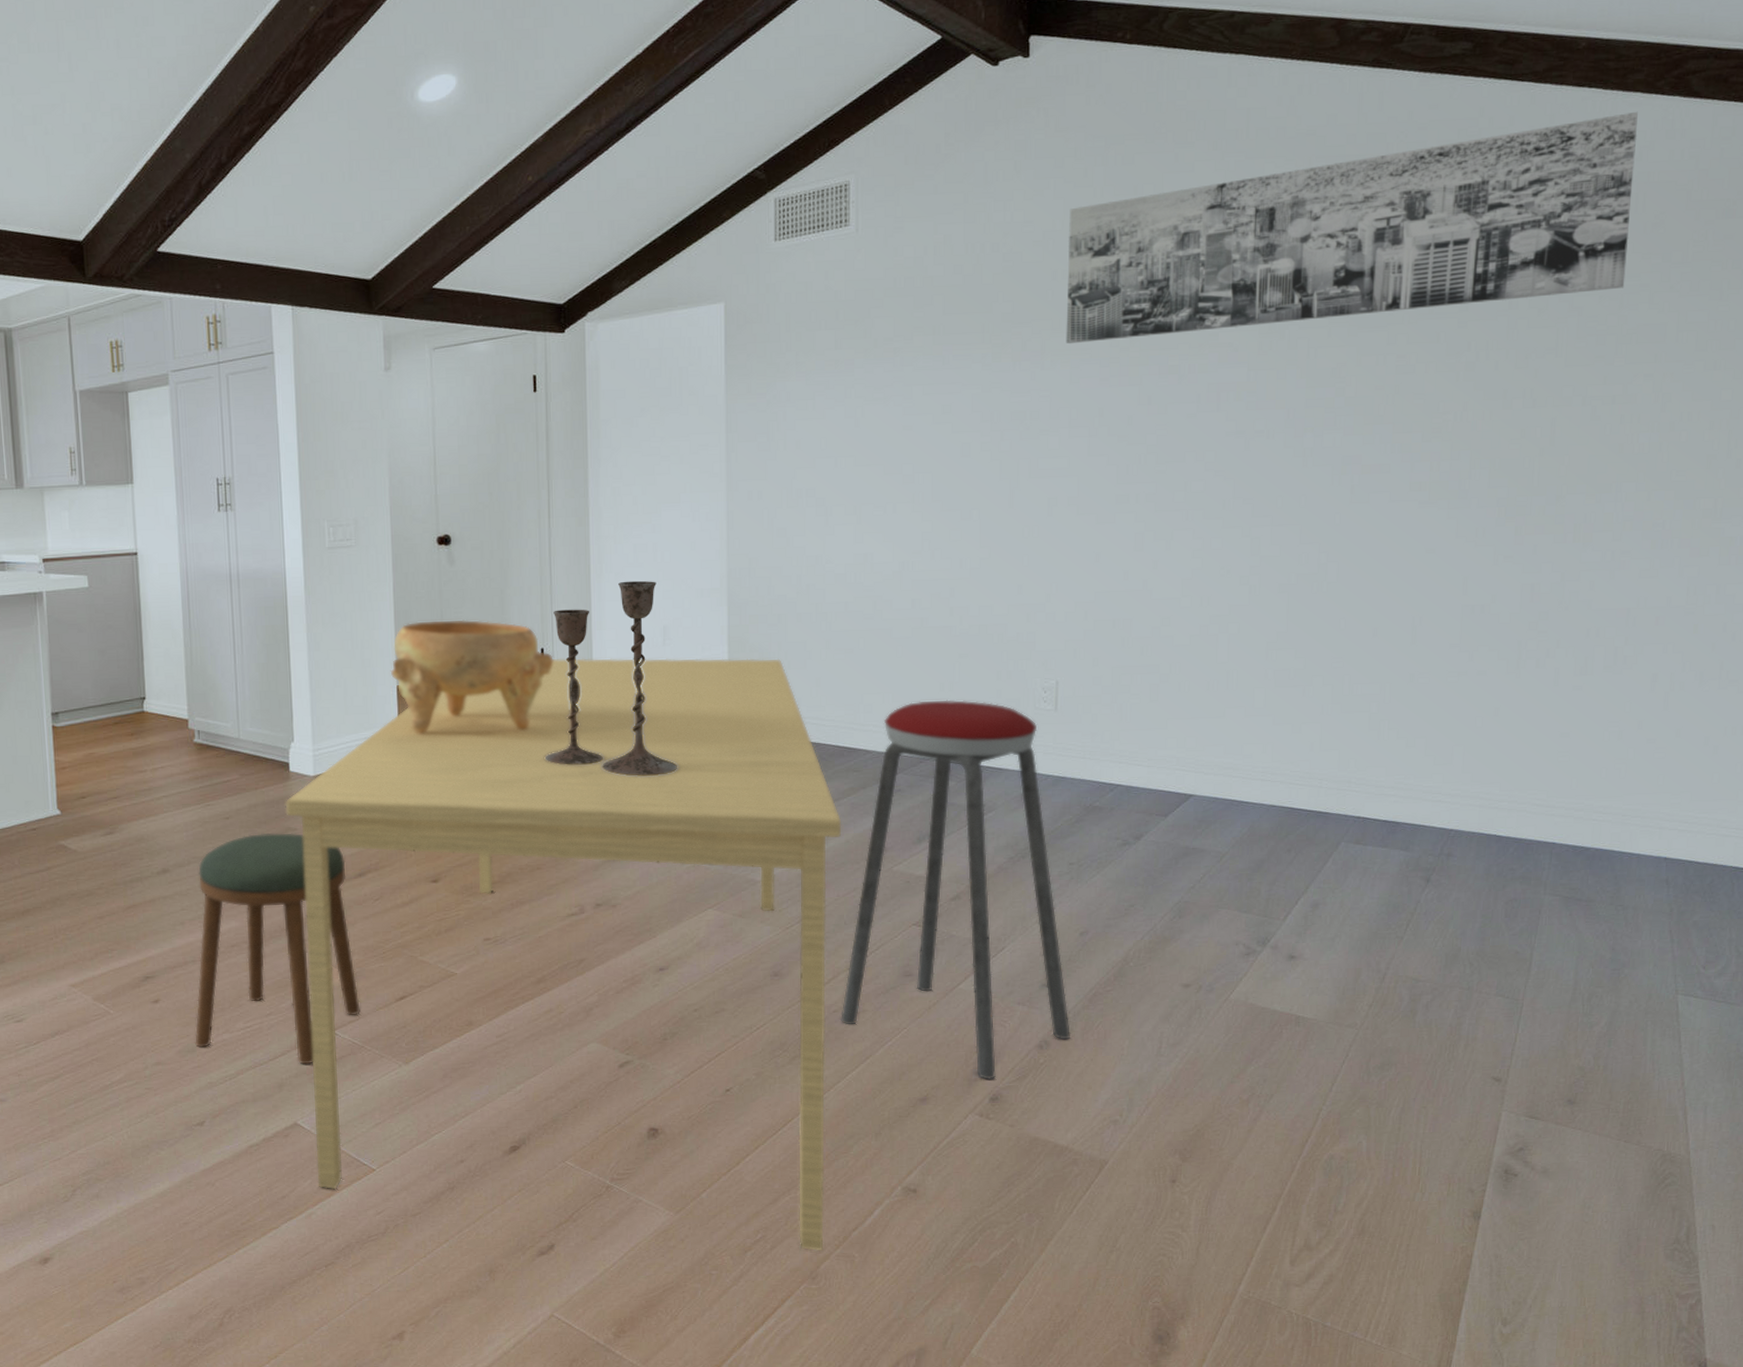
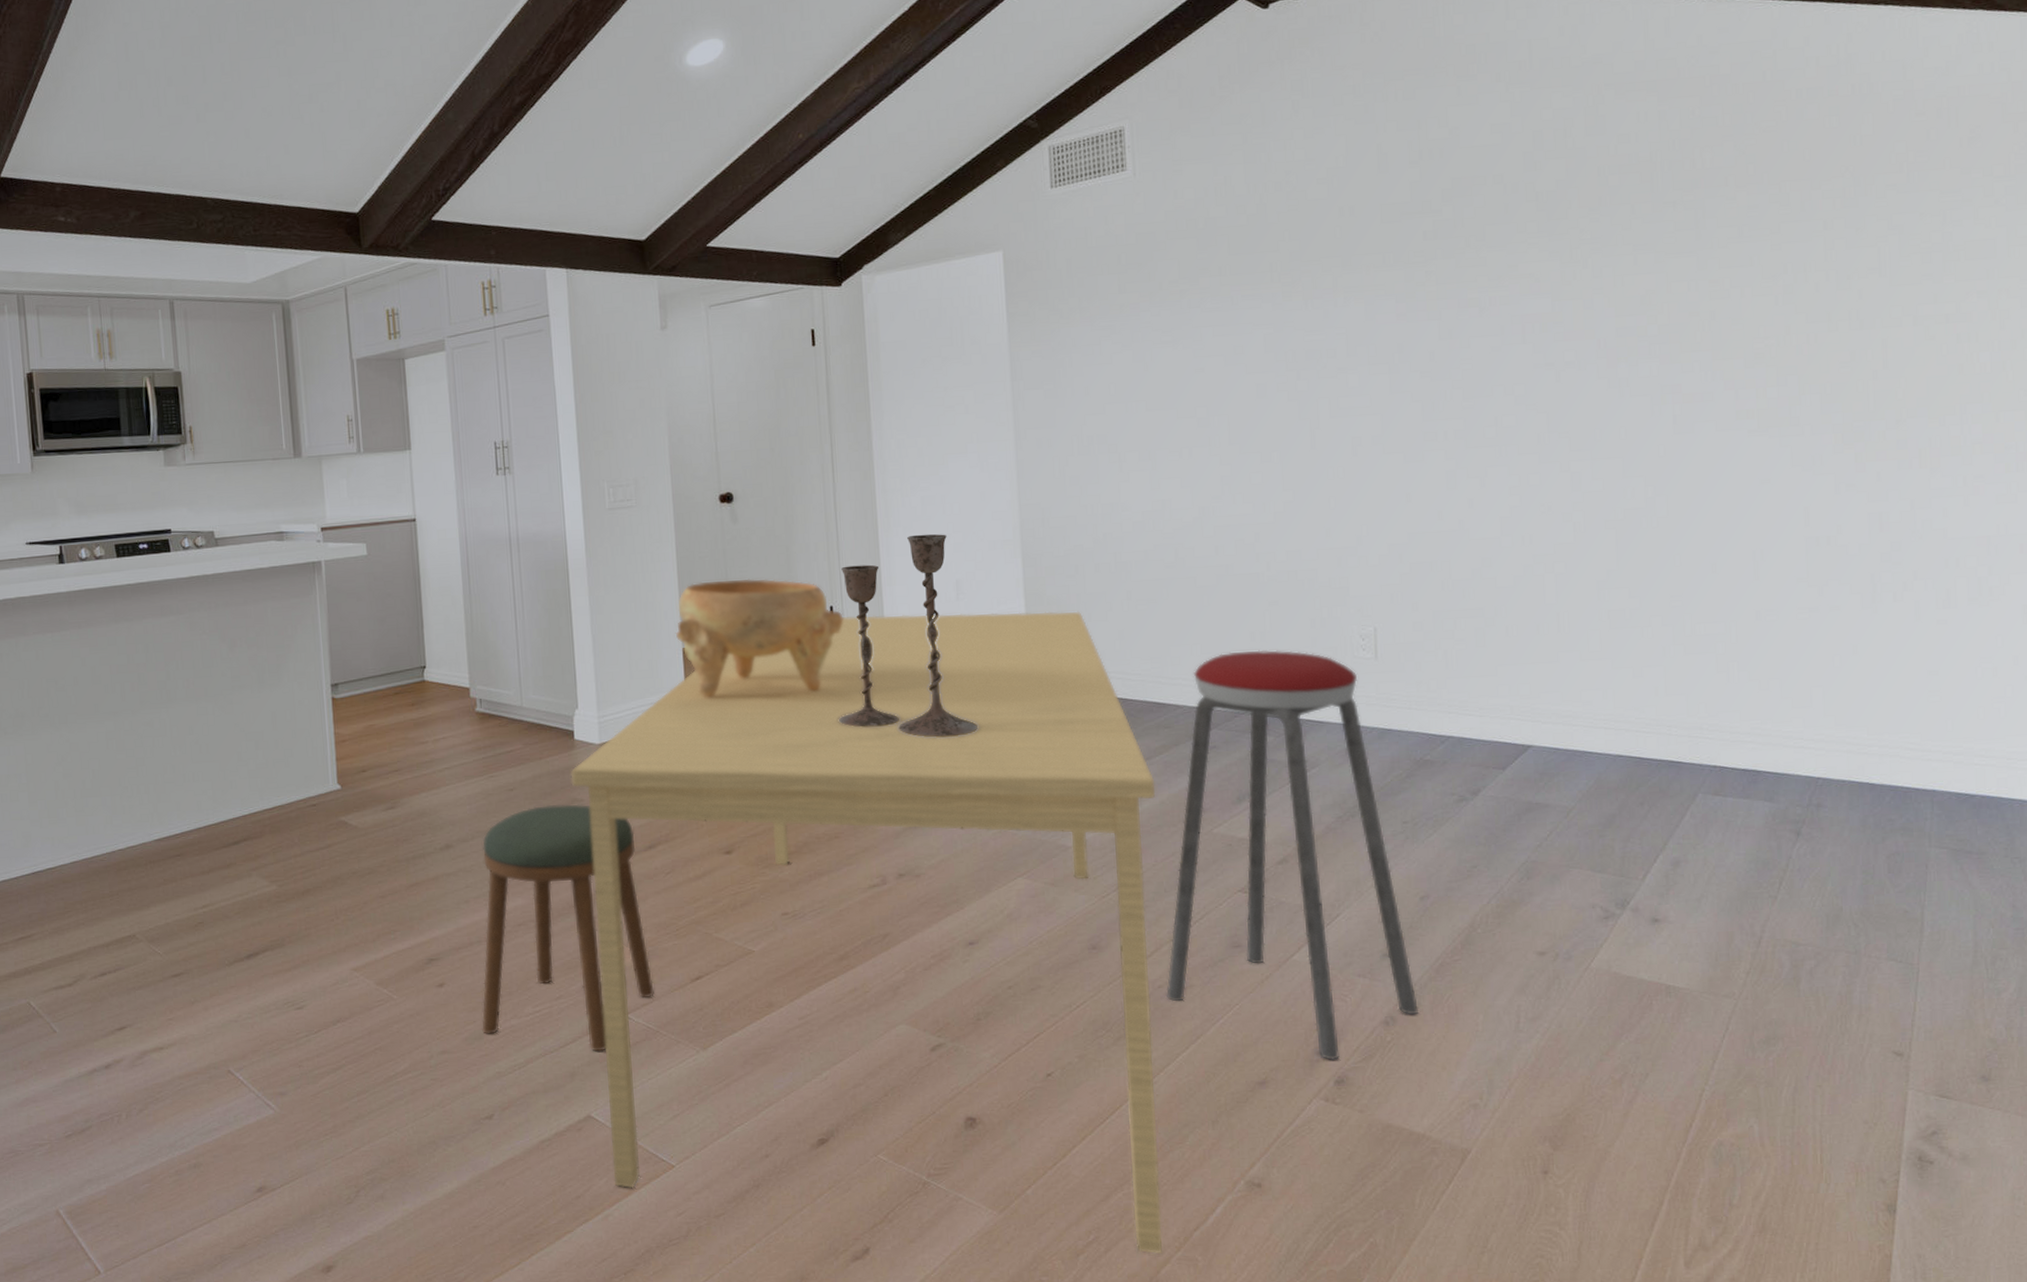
wall art: present [1066,111,1638,344] -> none [1352,26,1946,281]

